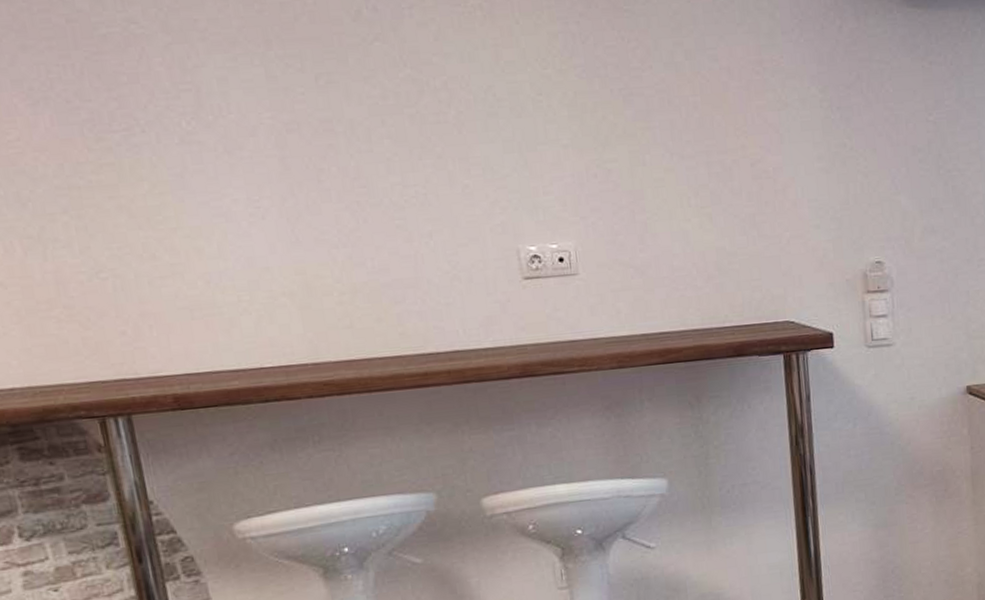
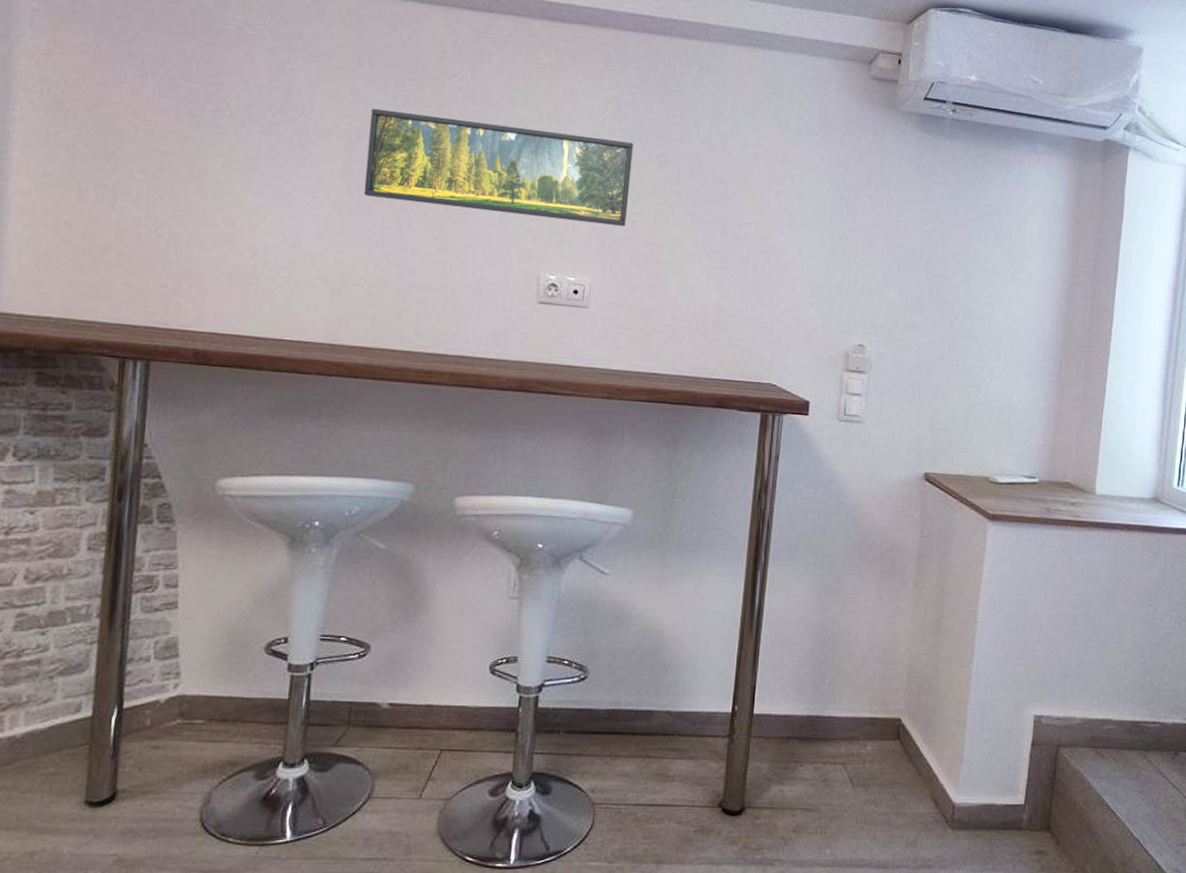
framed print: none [294,80,600,195] -> present [363,108,634,227]

